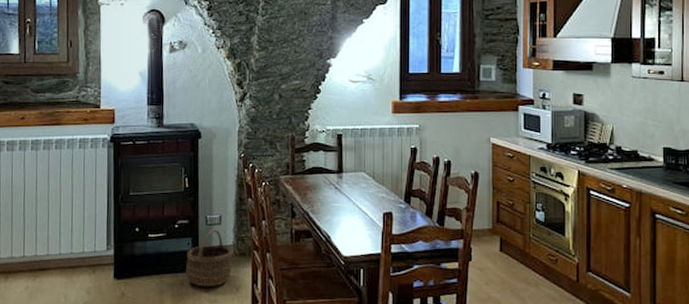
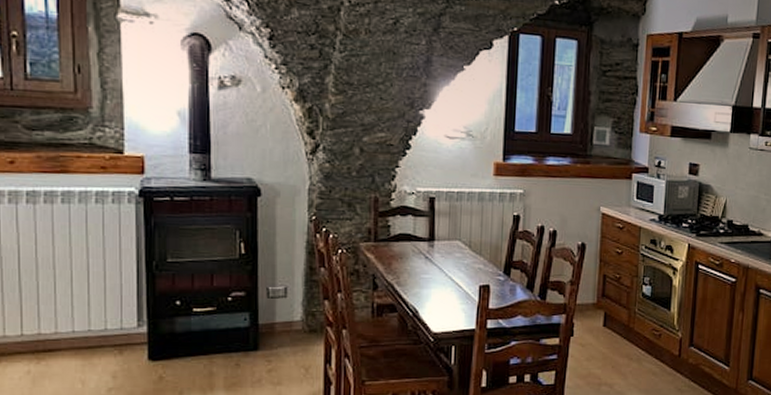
wicker basket: present [186,229,234,287] -> none [242,303,302,368]

